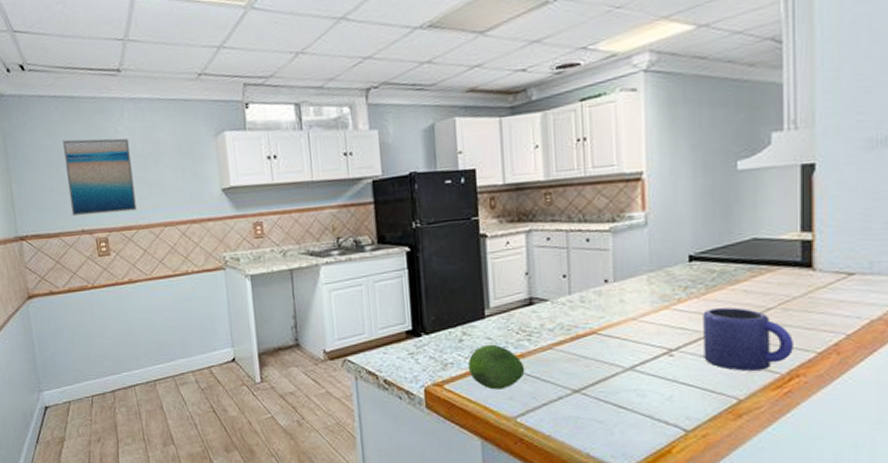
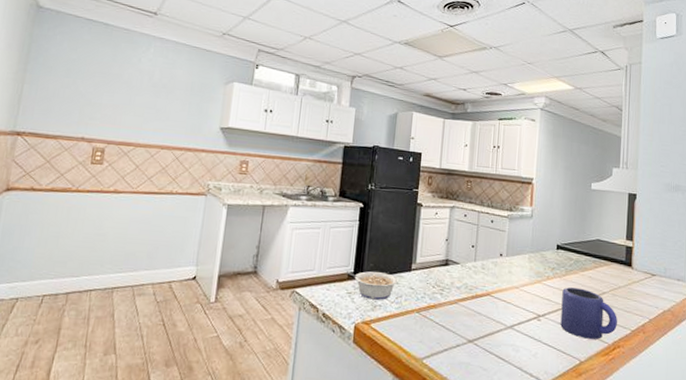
wall art: present [63,138,137,216] -> none [76,57,149,130]
legume: none [402,325,470,358] -> present [346,271,398,300]
fruit: present [467,344,525,390] -> none [392,293,435,333]

